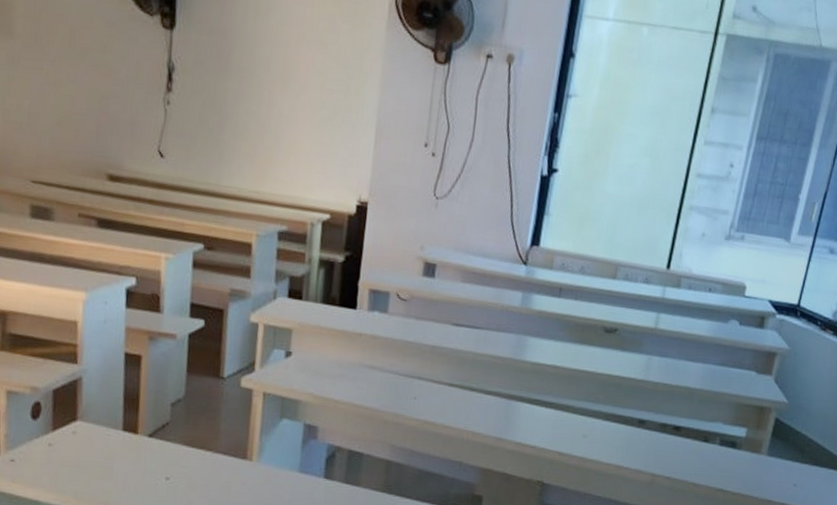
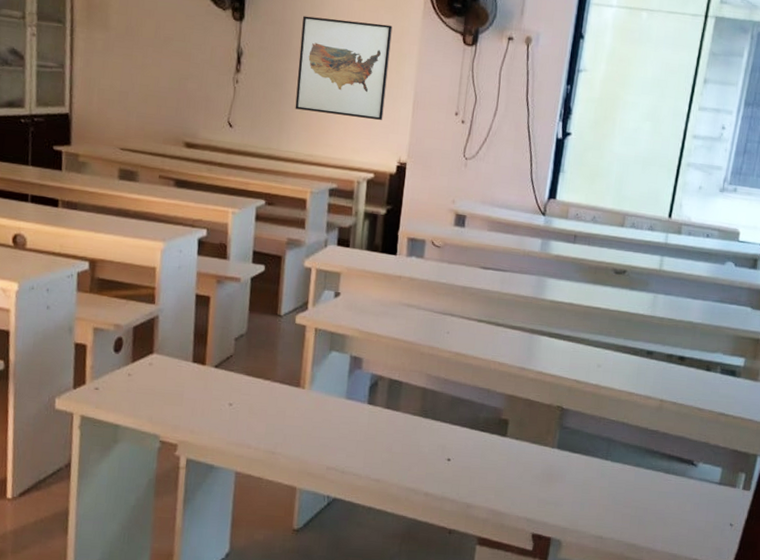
wall art: none [237,24,352,152] -> present [295,15,393,121]

